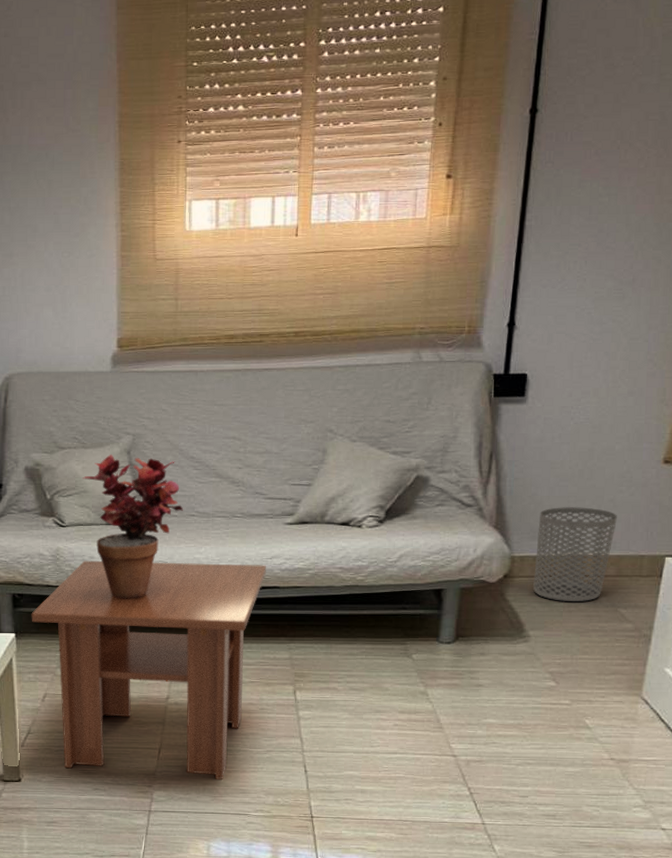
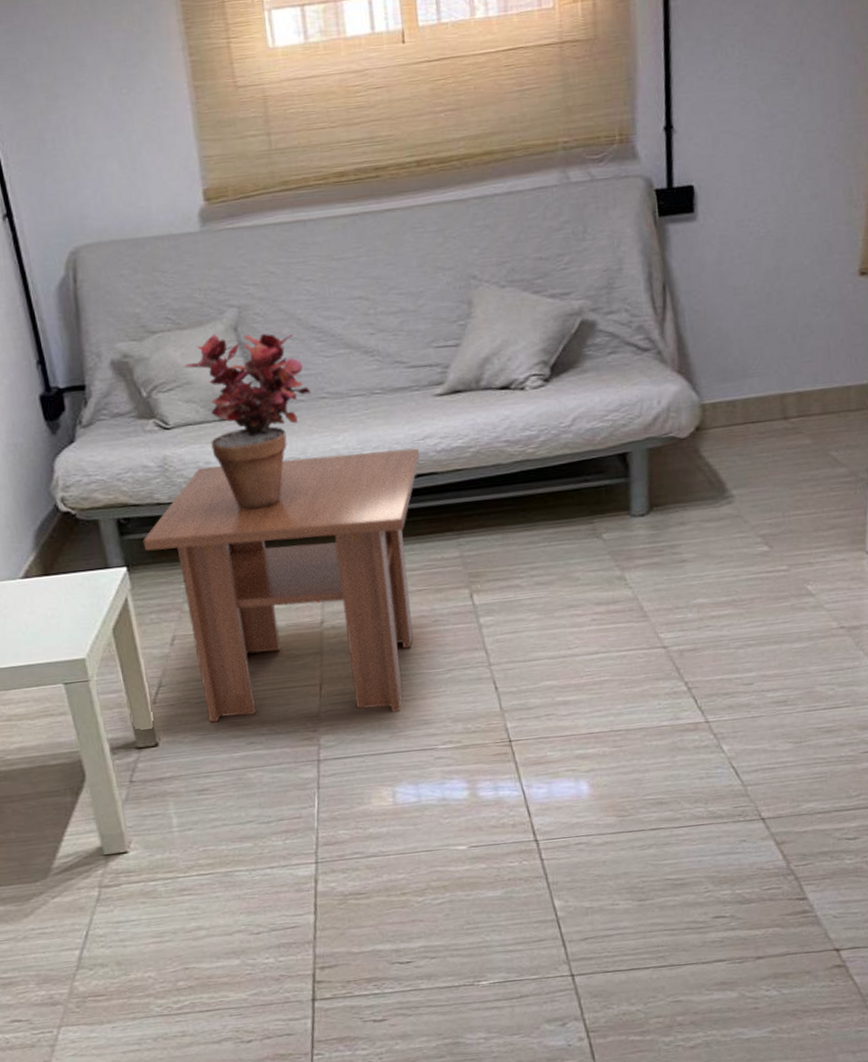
waste bin: present [533,507,617,601] -> none [727,336,816,451]

